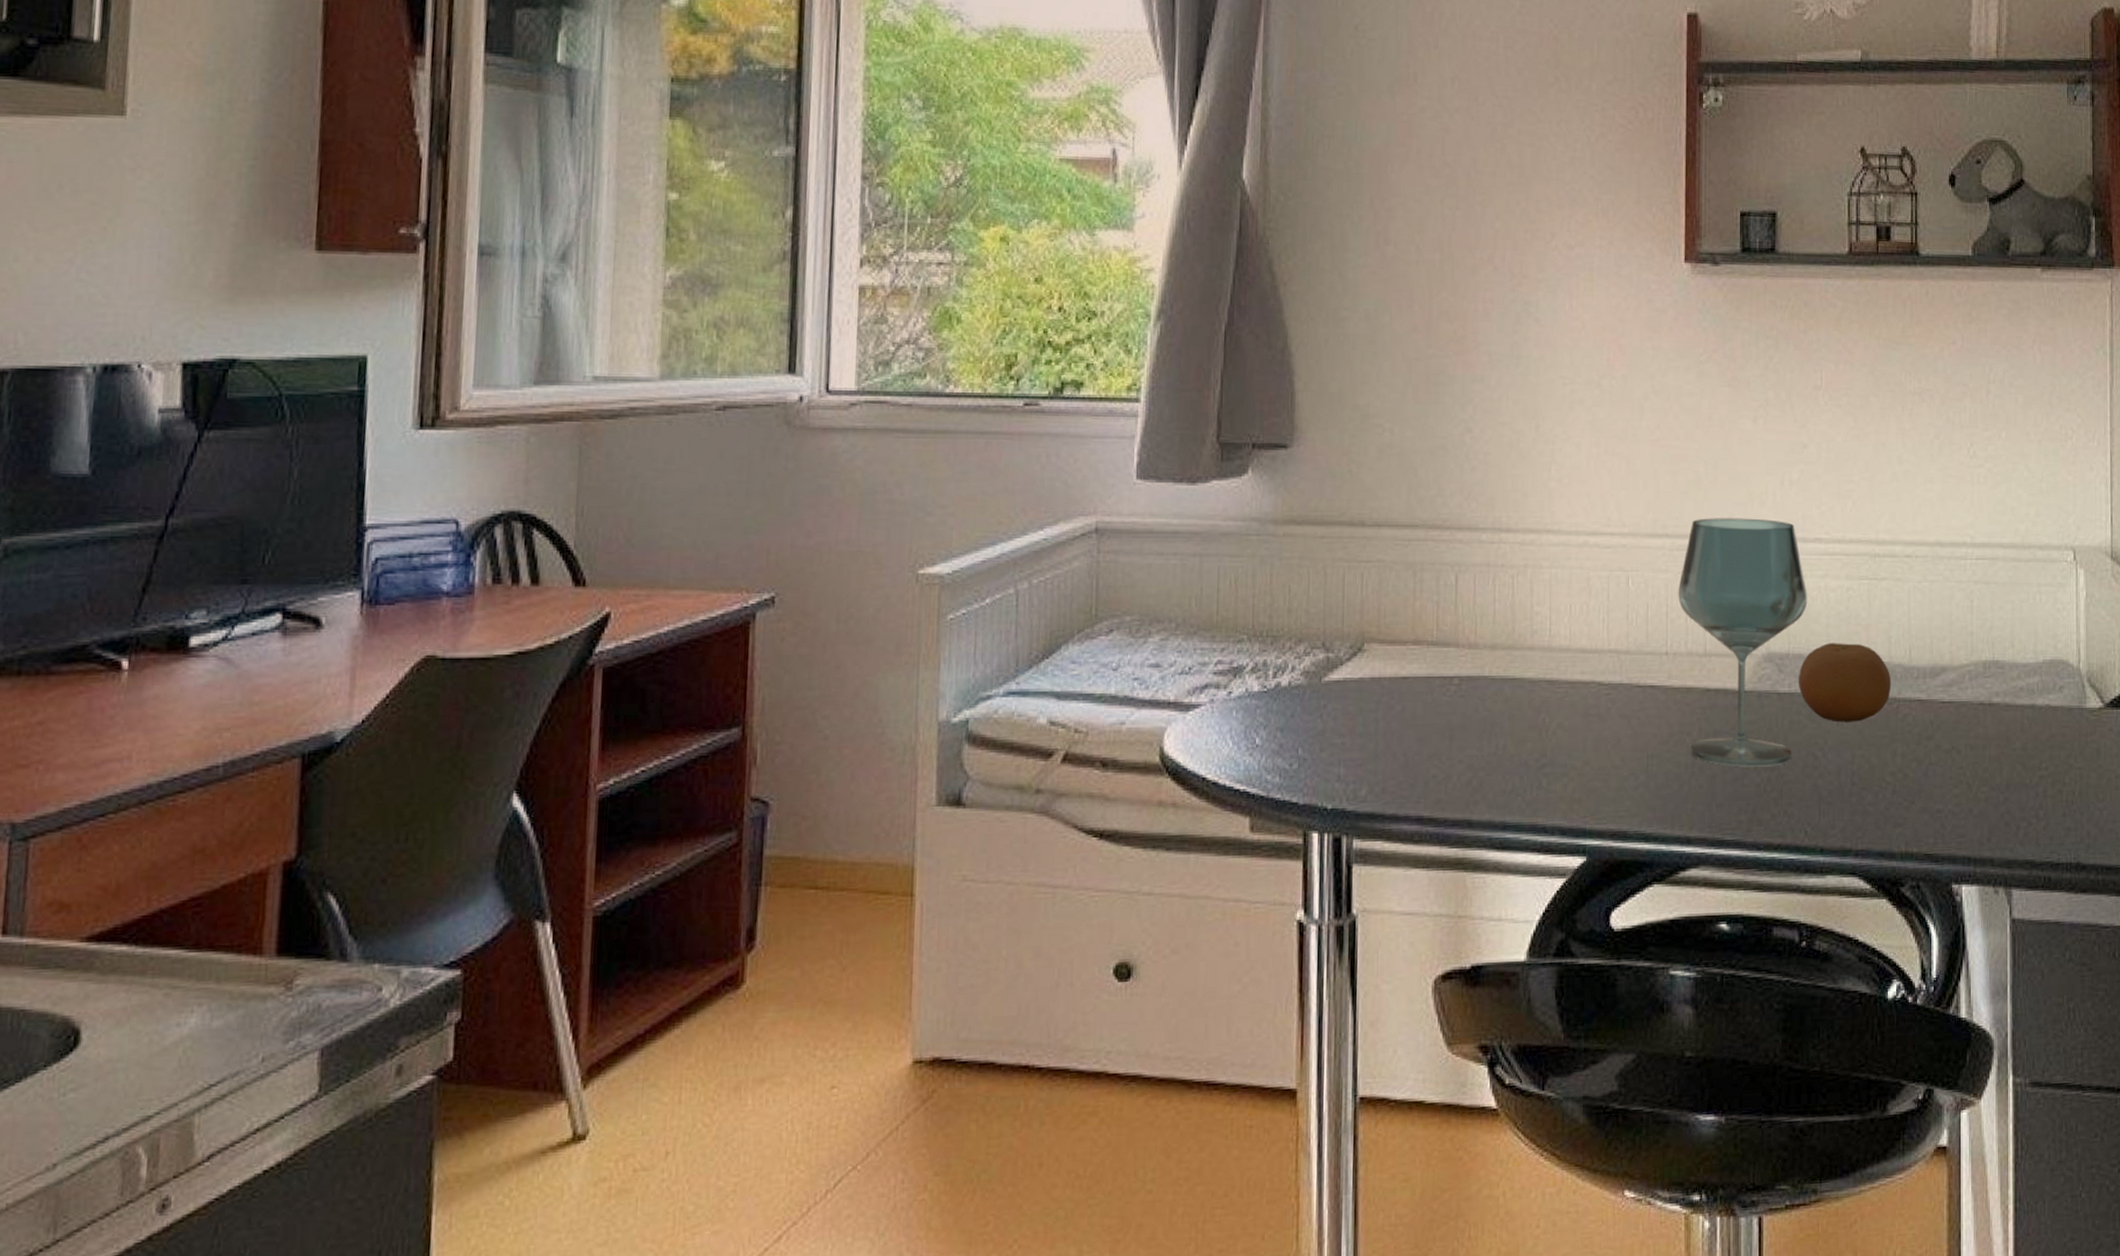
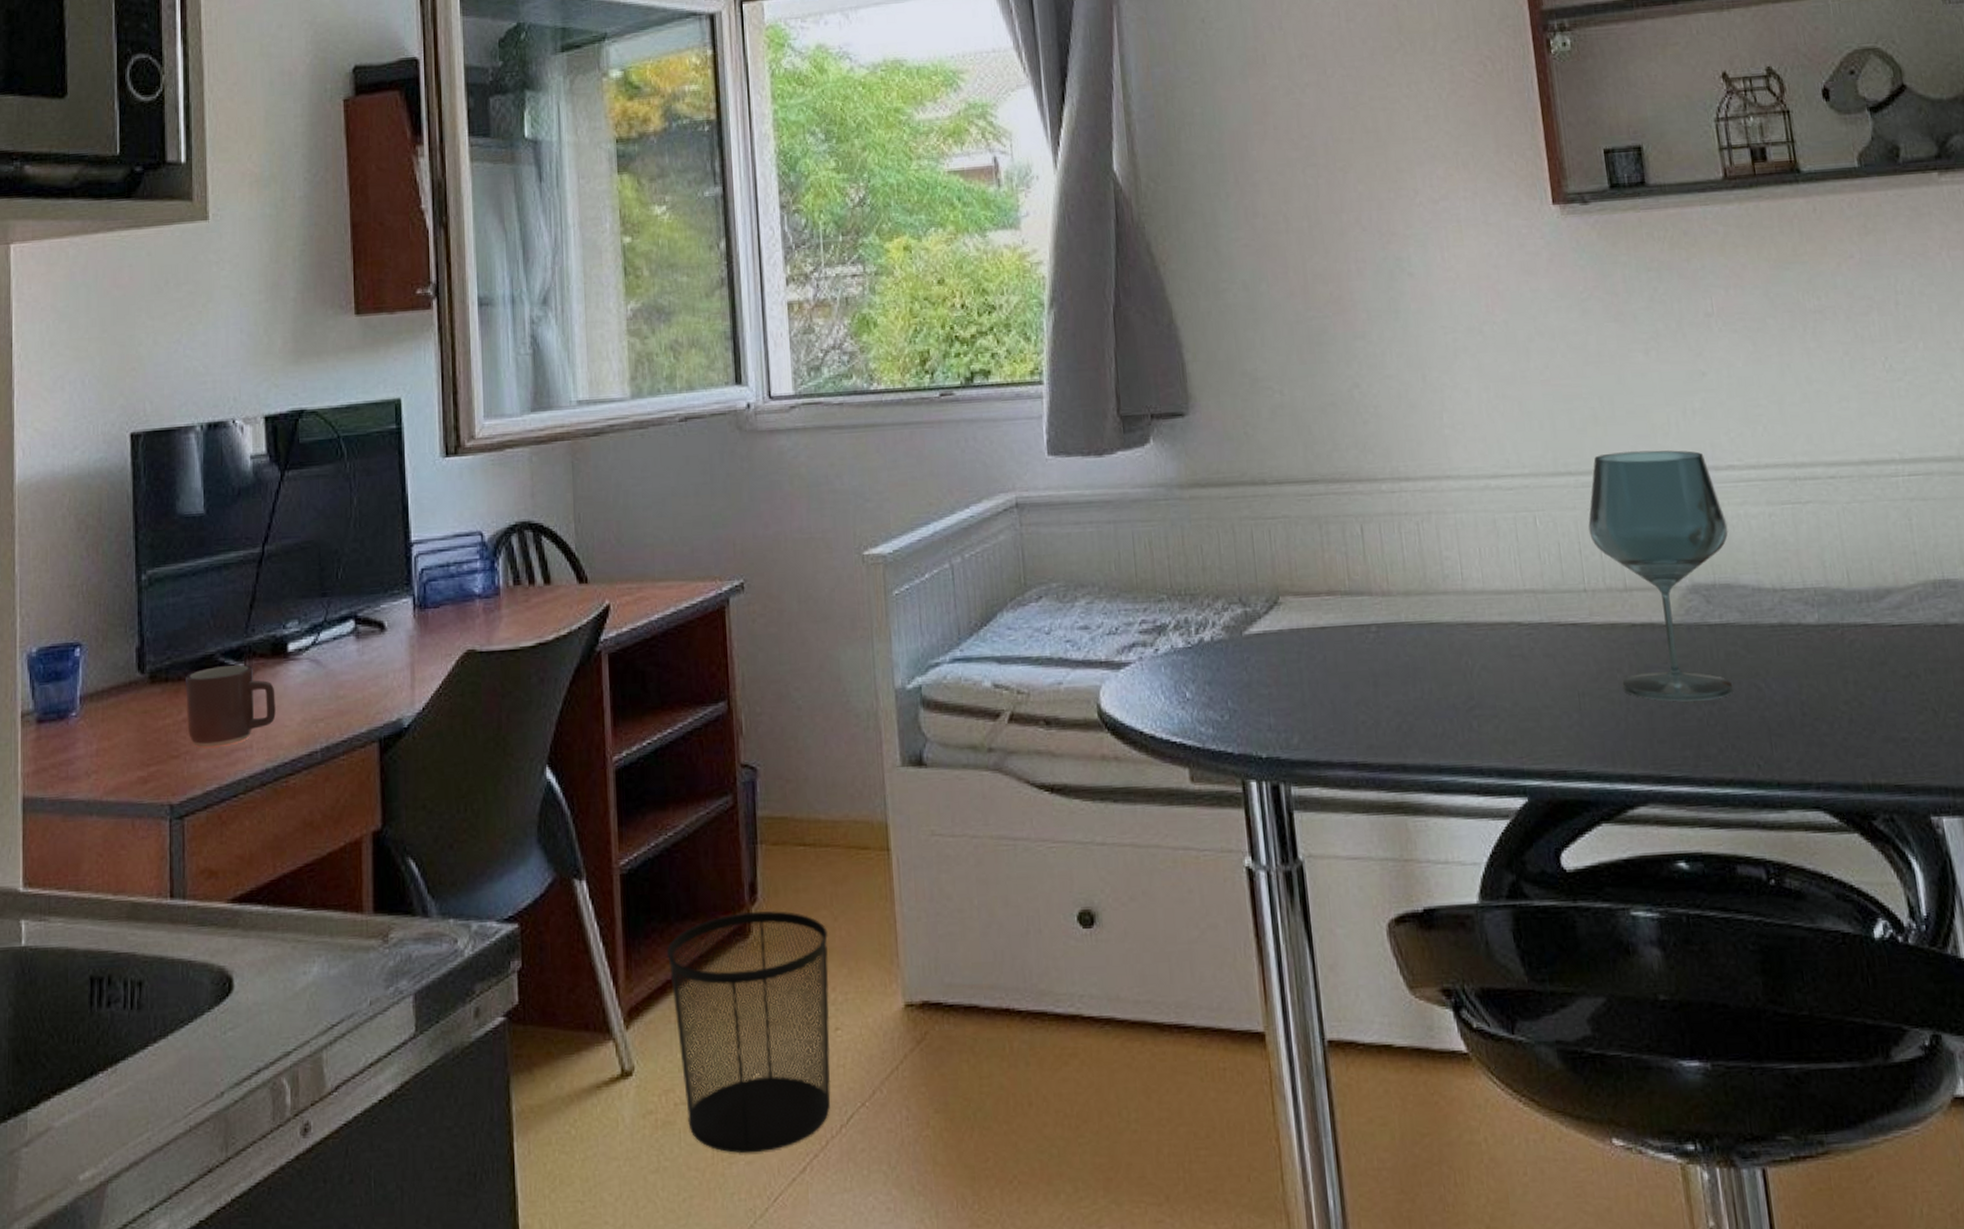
mug: none [43,658,168,756] -> present [186,664,276,748]
waste bin: none [640,959,833,1222] -> present [666,911,831,1153]
fruit: present [1798,642,1892,723] -> none [1728,569,1833,652]

